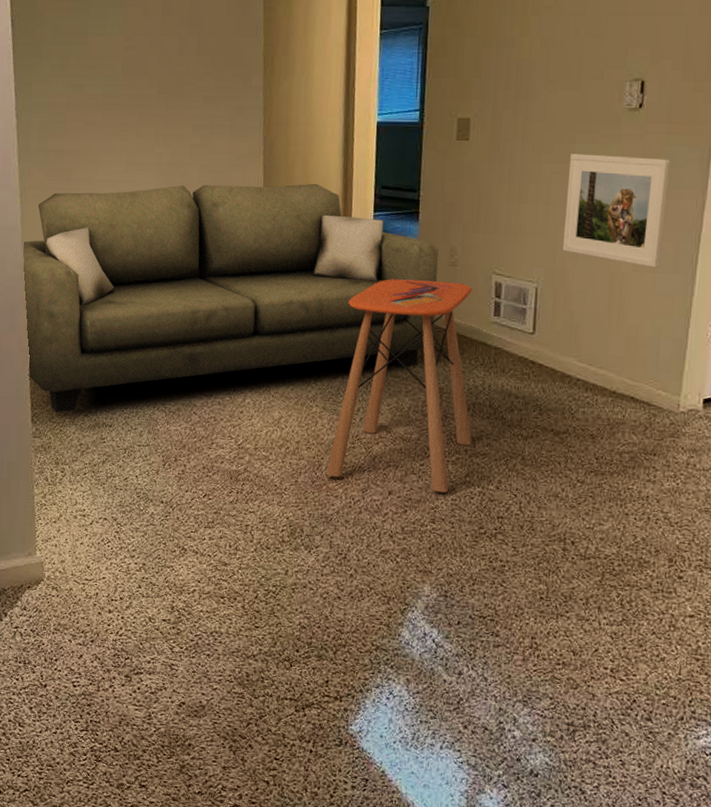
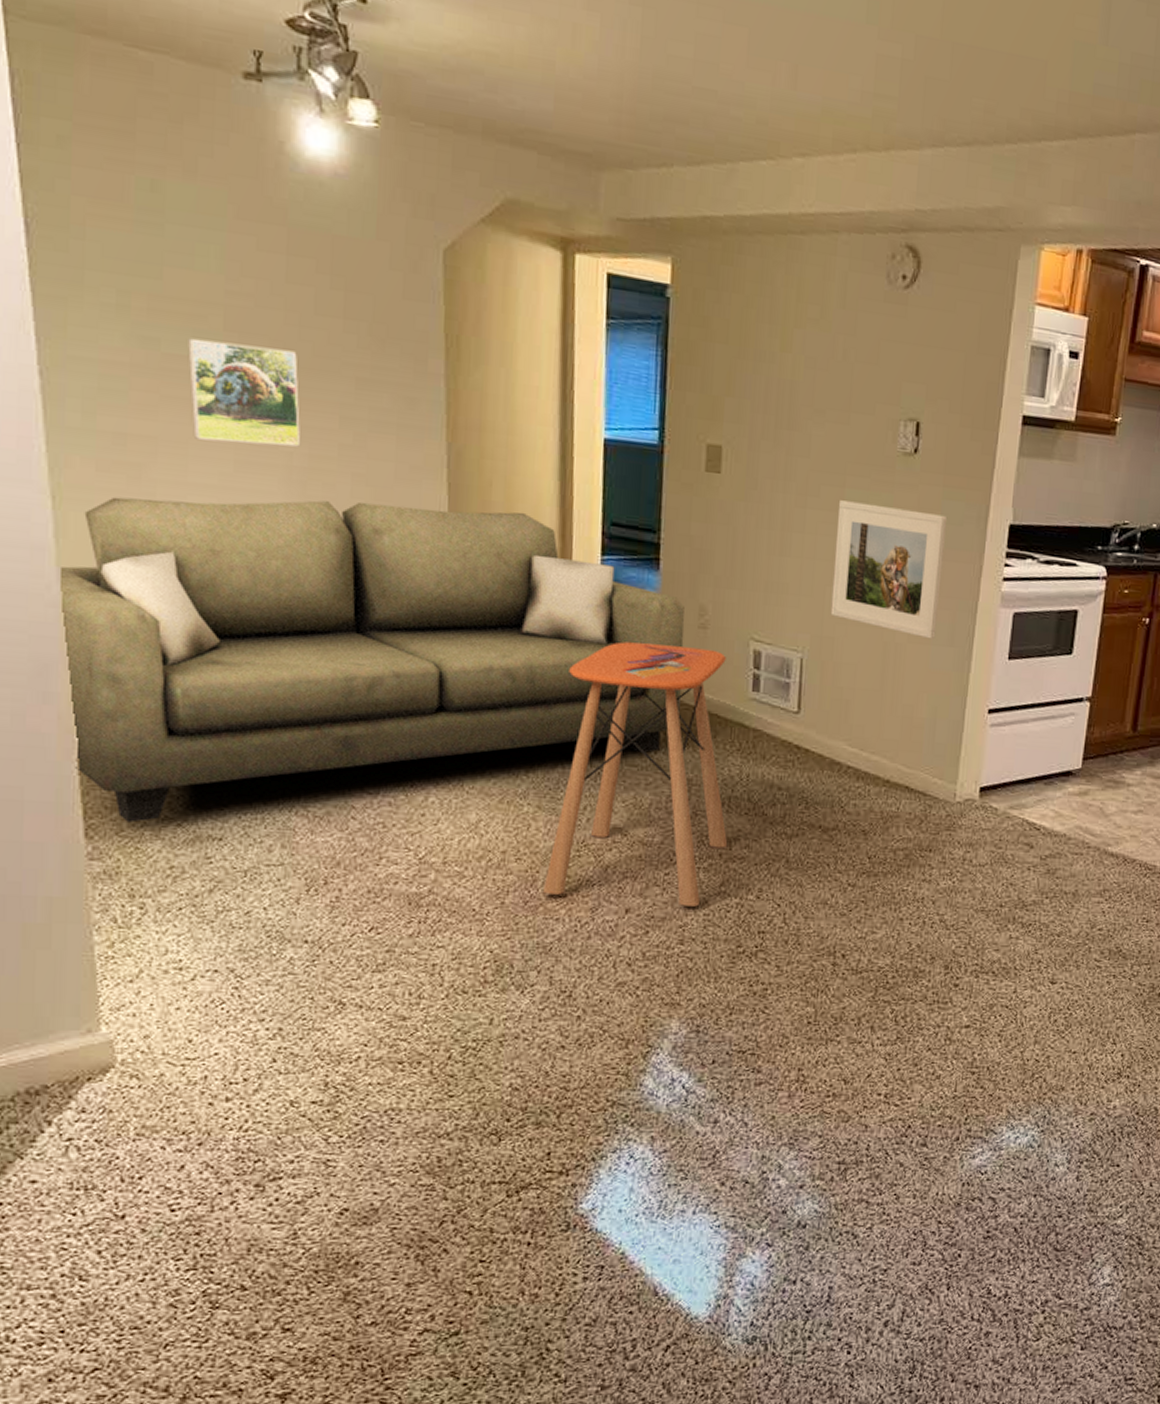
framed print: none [100,82,167,150] -> present [188,338,300,447]

